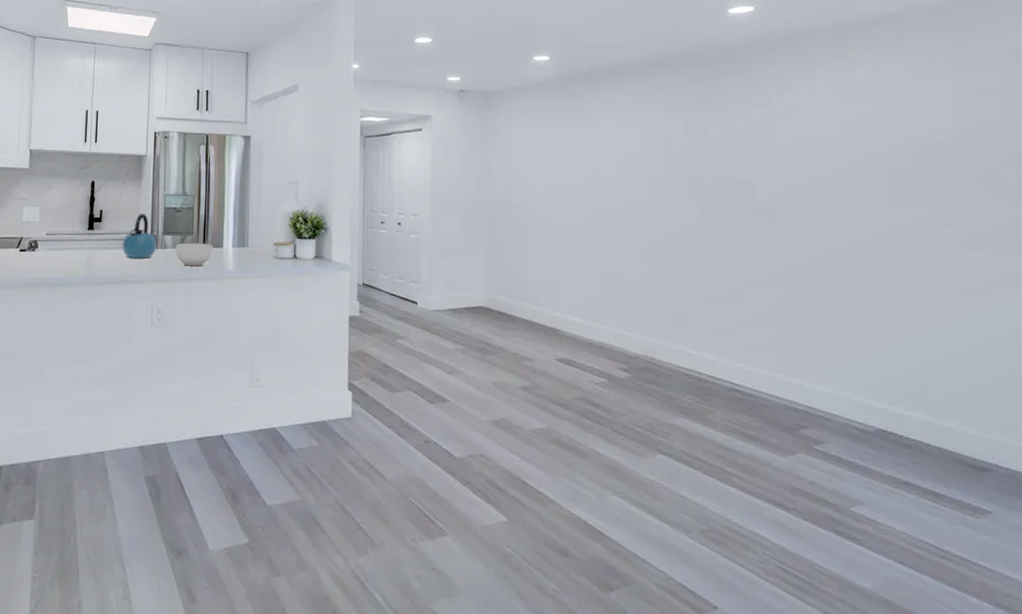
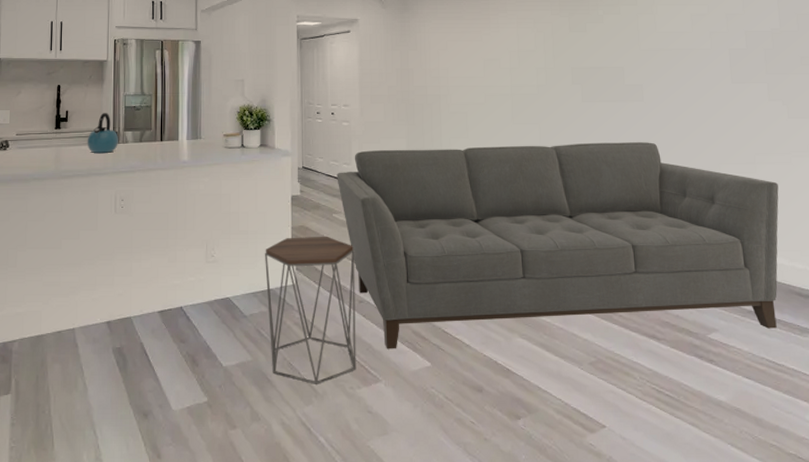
bowl: present [174,242,213,267] -> none [135,137,170,158]
side table: none [316,363,421,533] -> present [264,236,357,384]
sofa: none [402,268,948,506] -> present [337,142,779,349]

